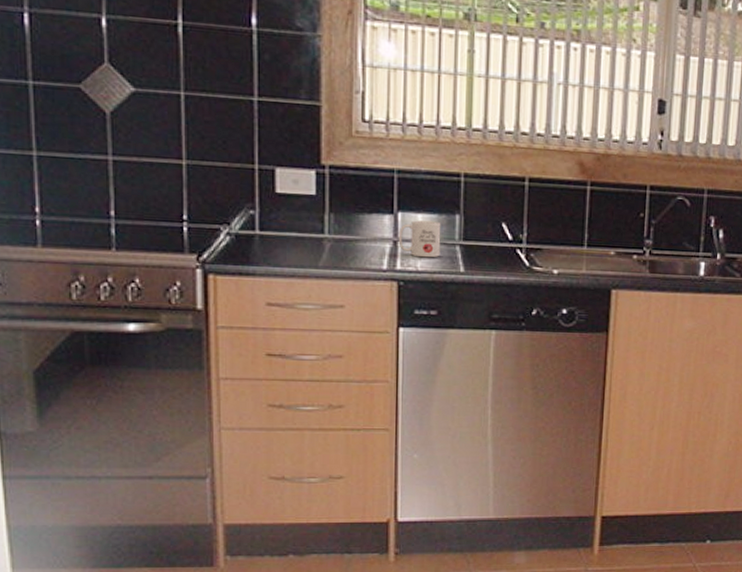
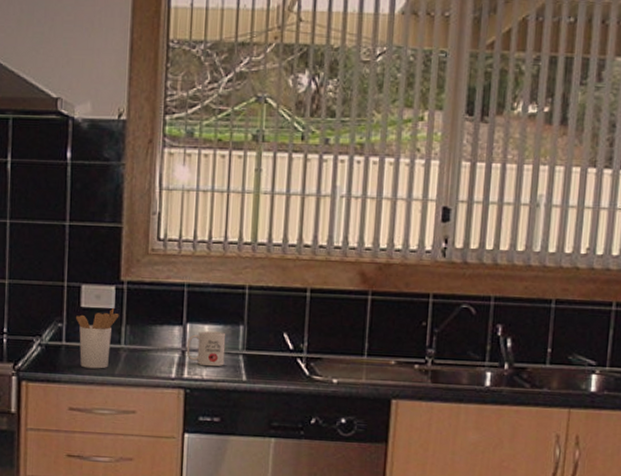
utensil holder: none [271,195,321,261] -> present [76,308,120,369]

